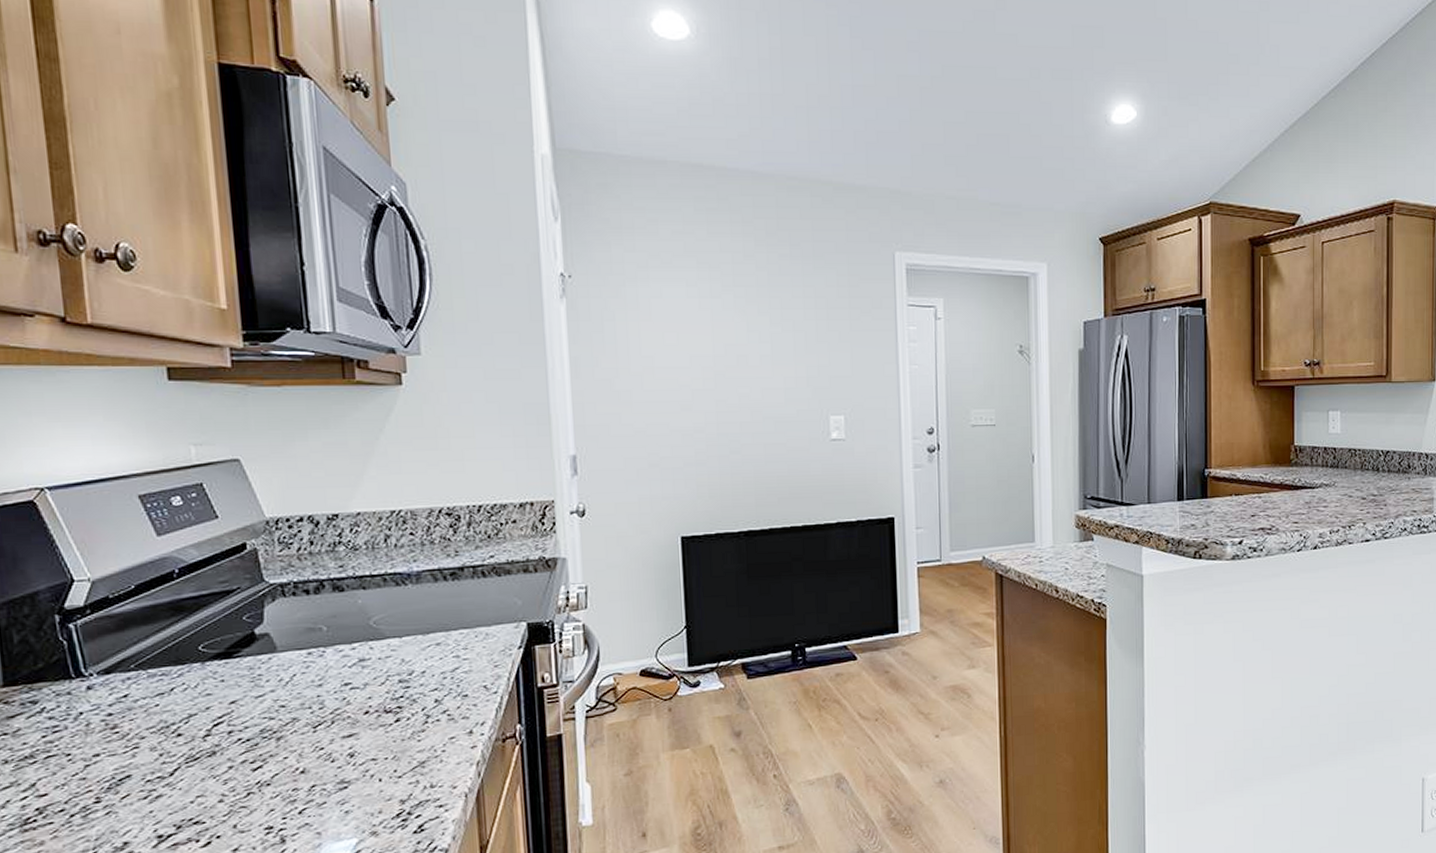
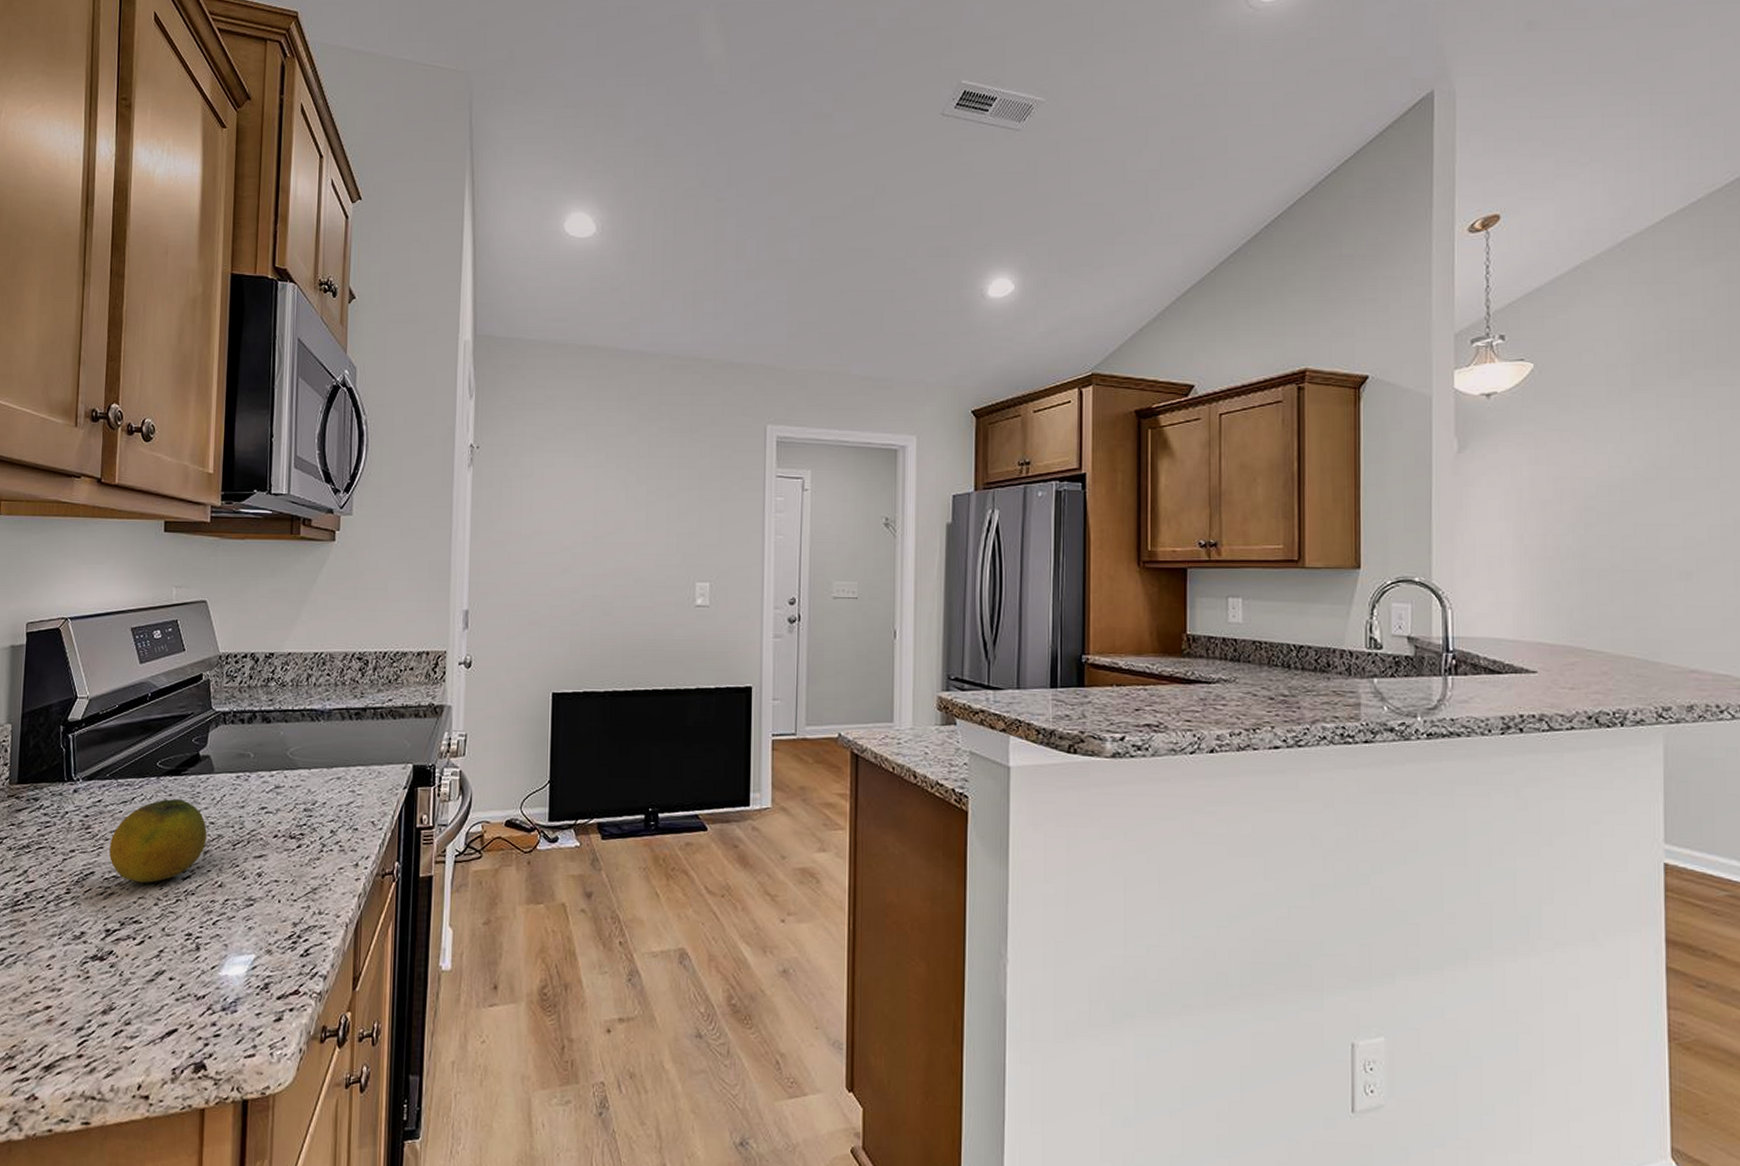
fruit: none [147,684,278,781] -> present [109,799,207,883]

